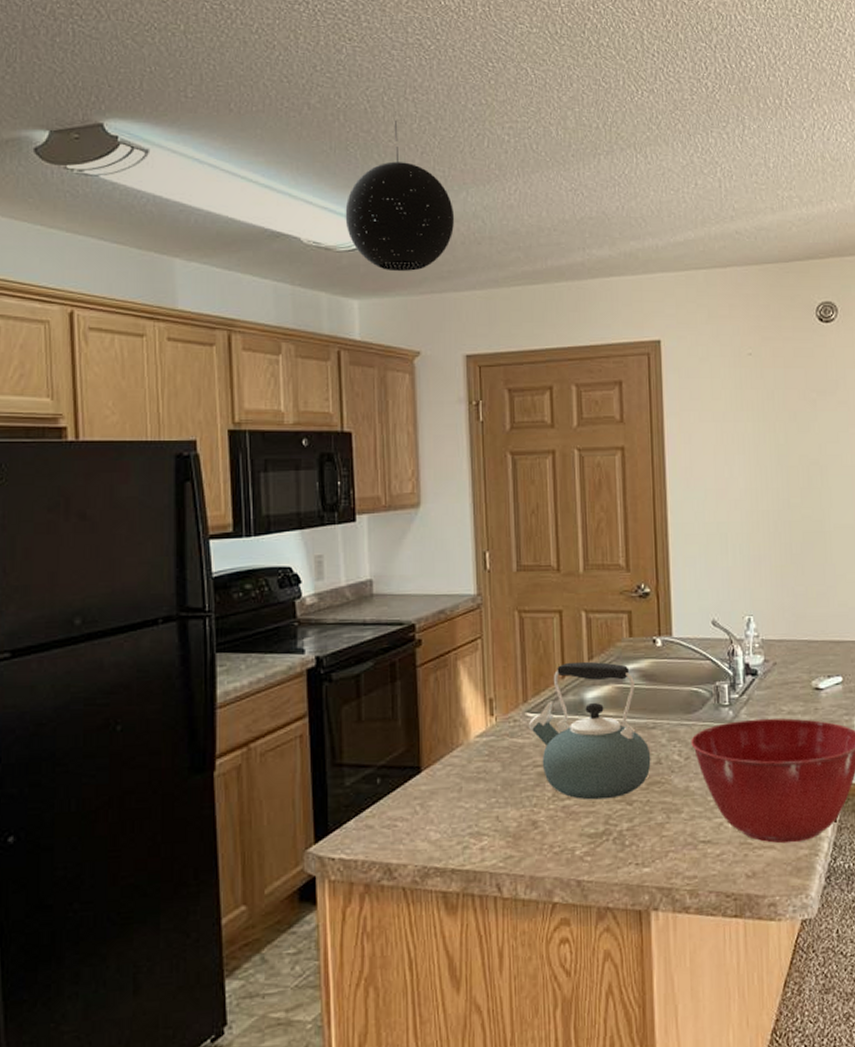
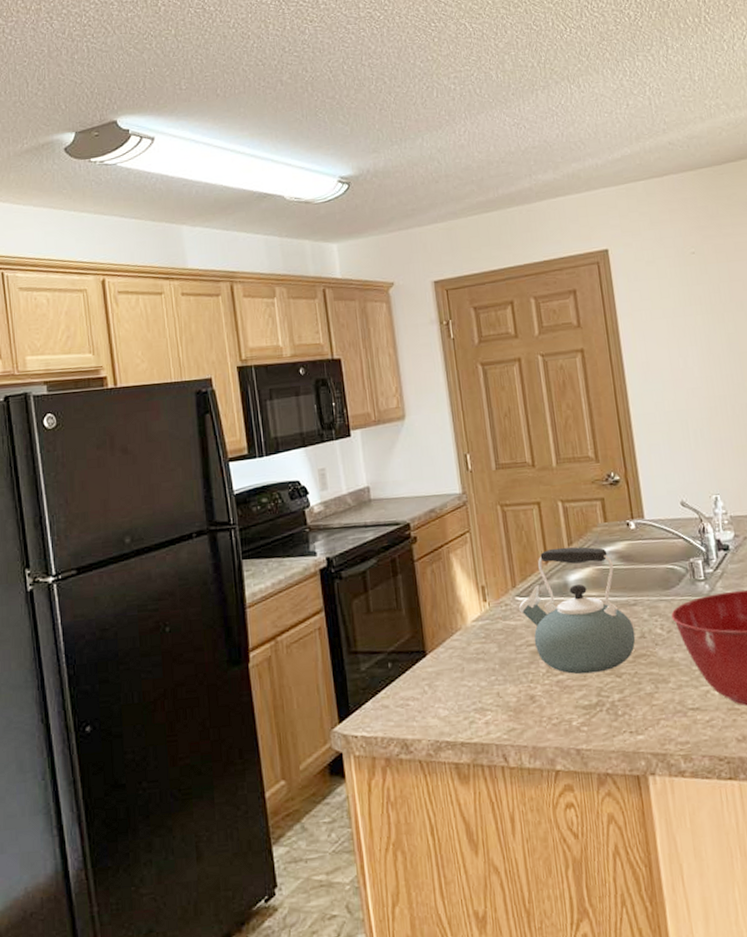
pendant light: present [345,119,455,272] -> none [319,84,414,215]

